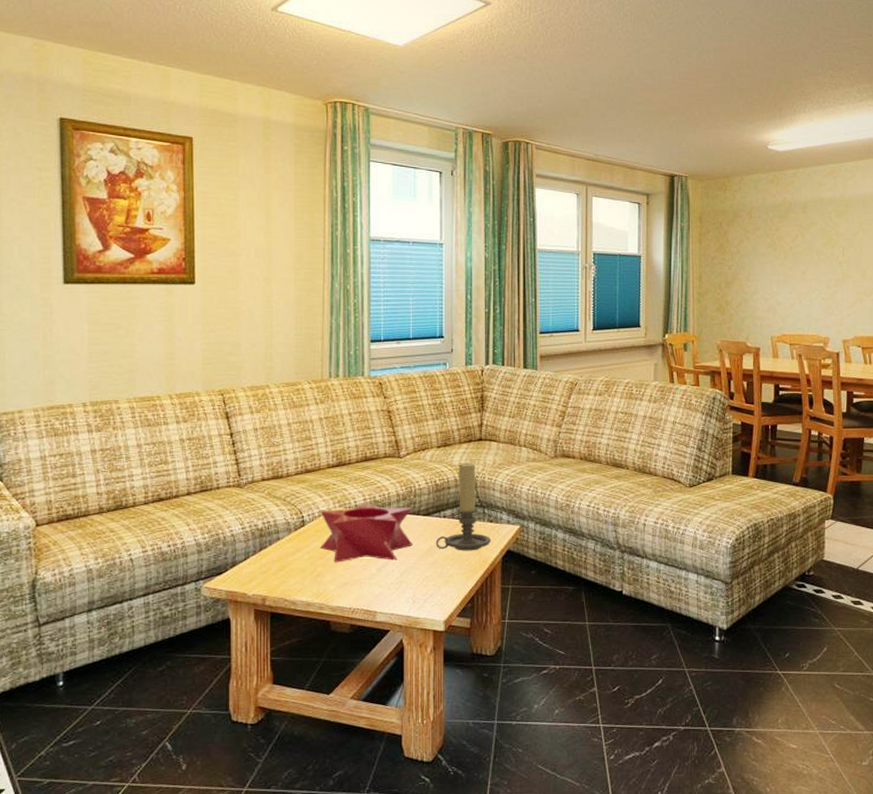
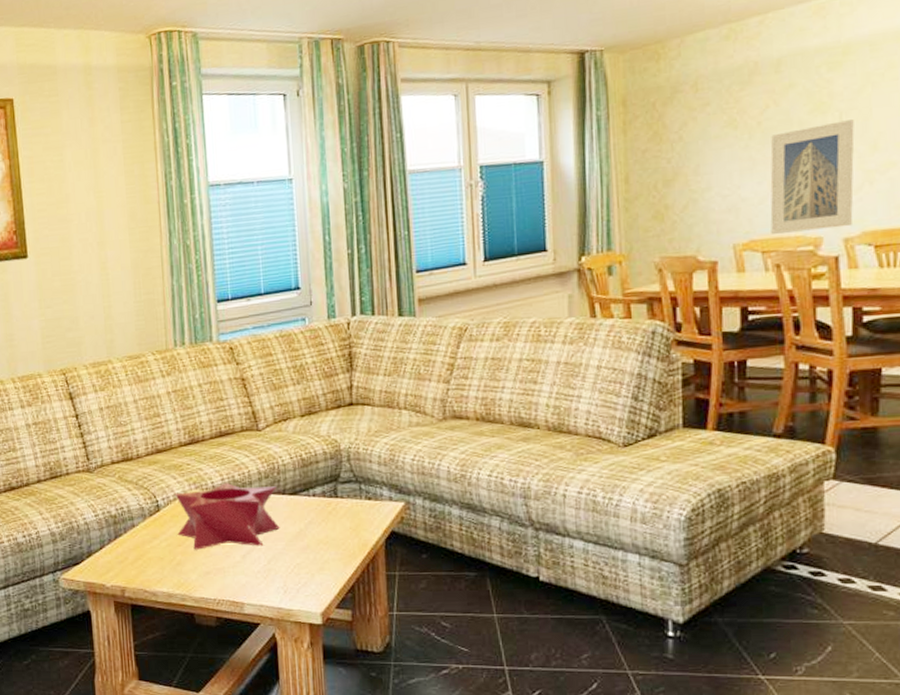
candle holder: present [436,463,492,551] -> none [305,432,371,534]
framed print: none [796,254,851,332] -> present [770,119,855,234]

